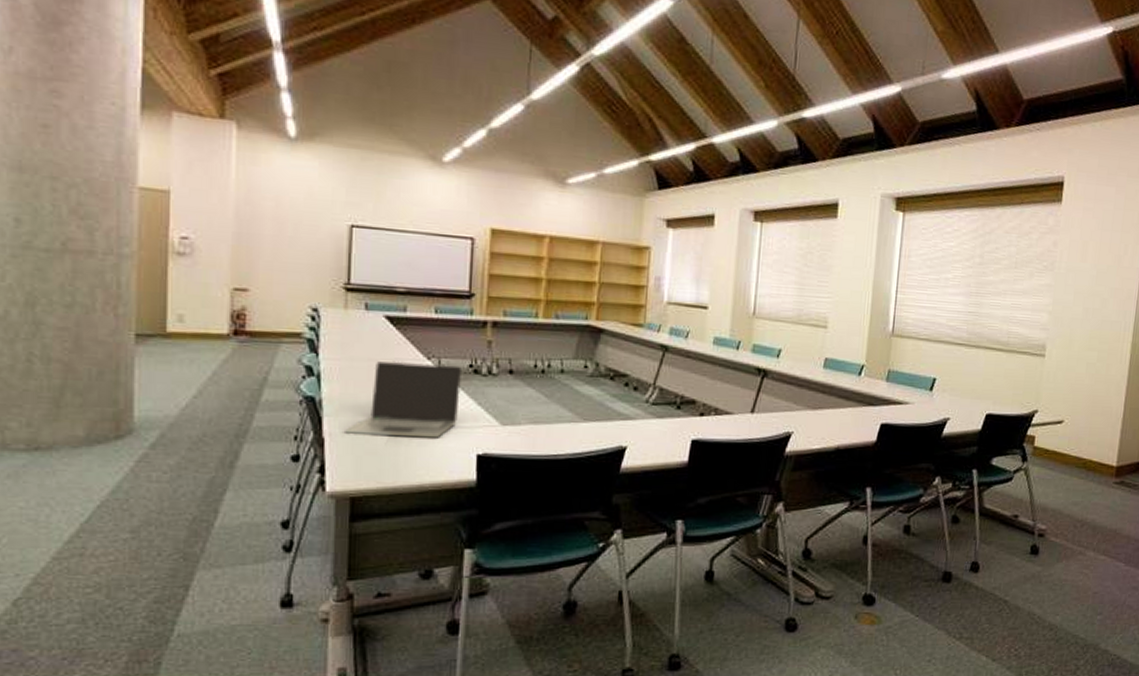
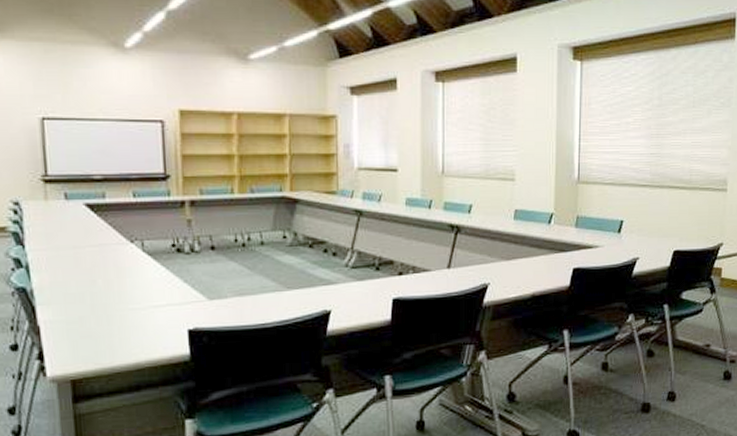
laptop: present [345,361,461,438] -> none [58,246,166,321]

